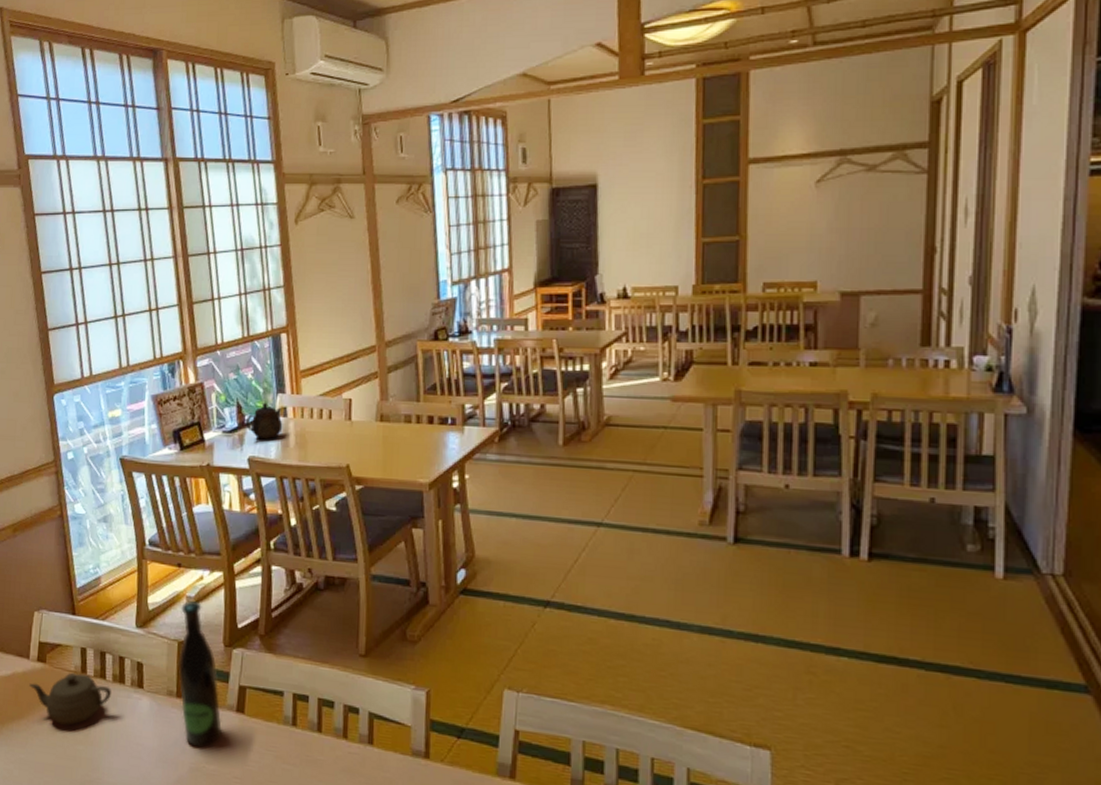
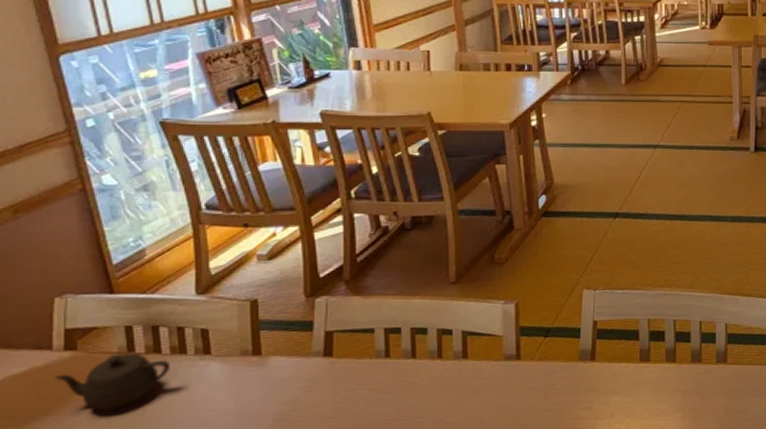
bottle: present [178,600,223,747] -> none [252,257,310,398]
teapot: present [245,402,283,440] -> none [314,56,358,94]

